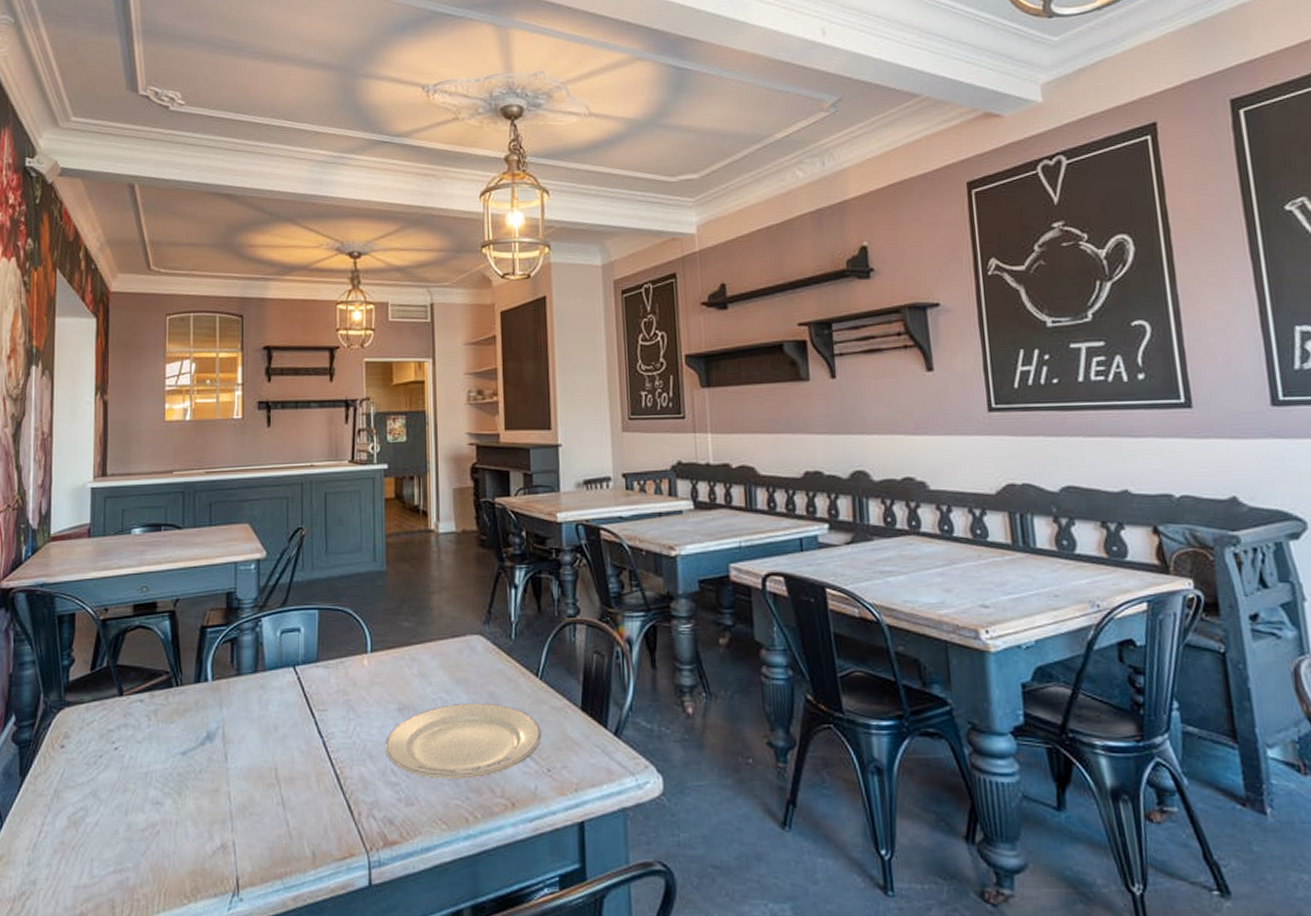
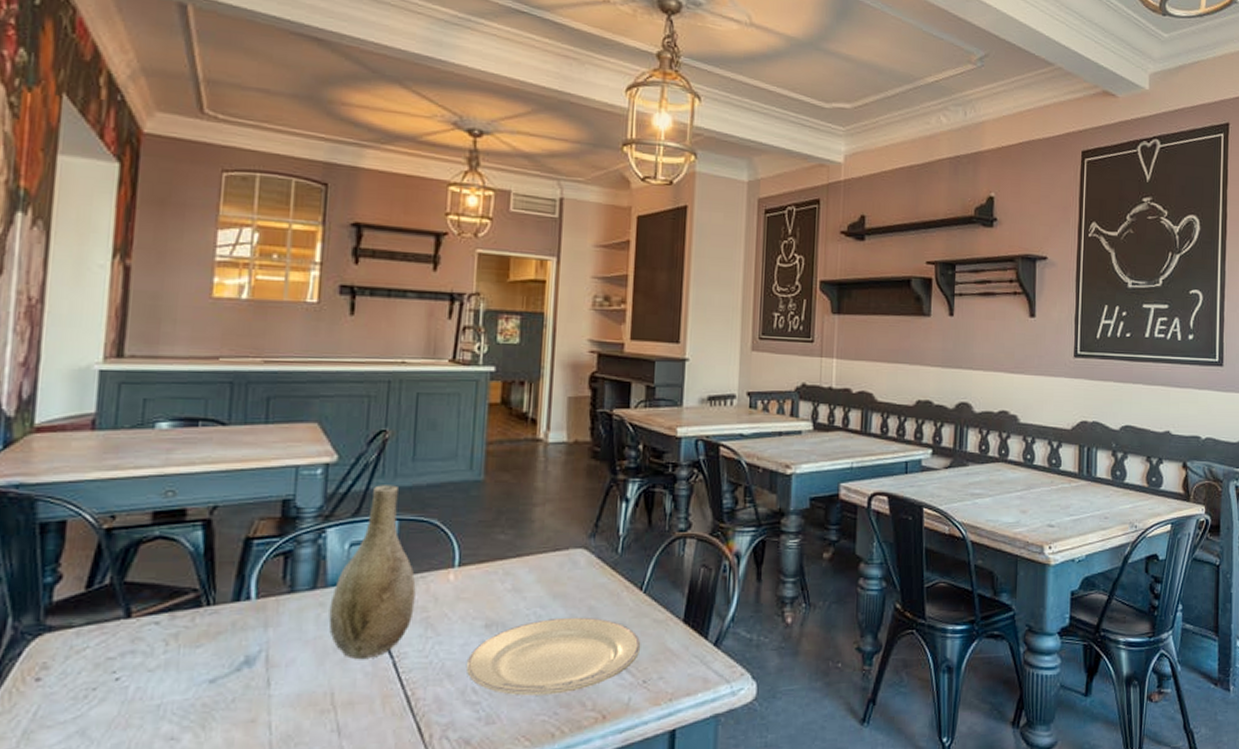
vase: none [269,577,337,737] -> present [328,485,416,659]

